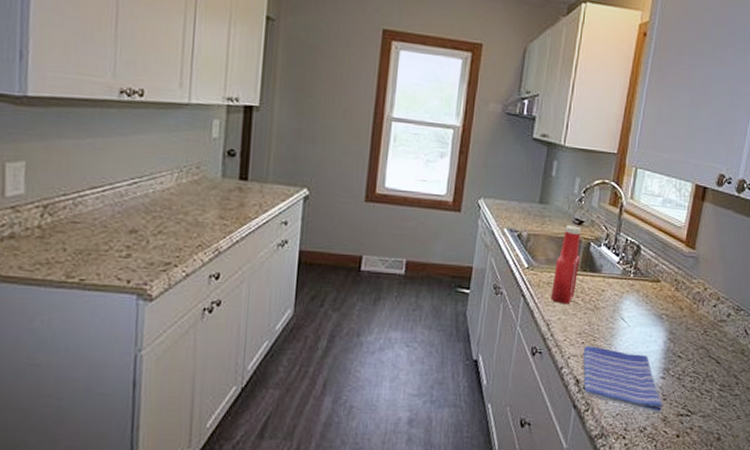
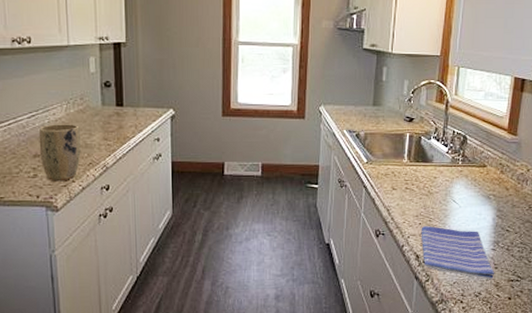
plant pot: none [137,194,191,264] -> present [38,124,81,180]
ketchup bottle: present [551,225,582,305] -> none [389,123,413,192]

